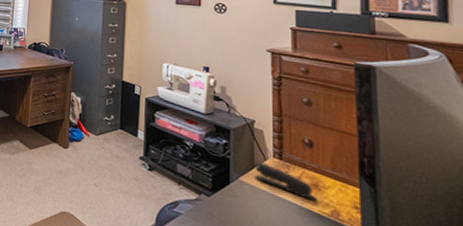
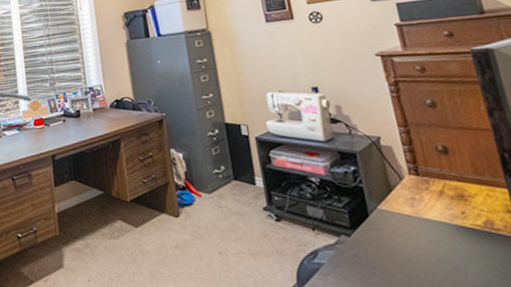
stapler: present [254,162,317,201] -> none [391,183,466,214]

